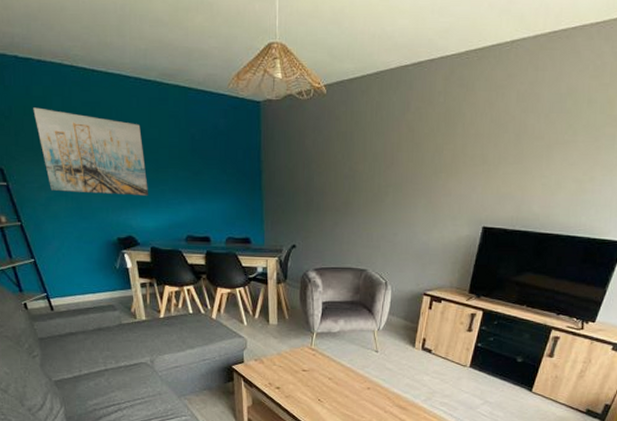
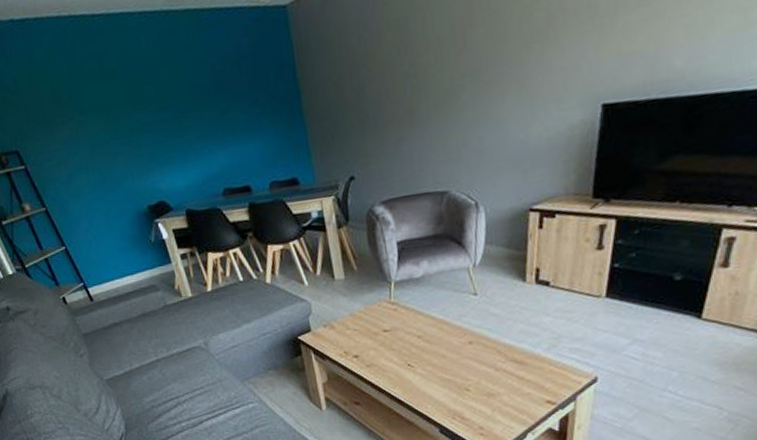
wall art: present [33,107,148,196] -> none [38,67,174,165]

